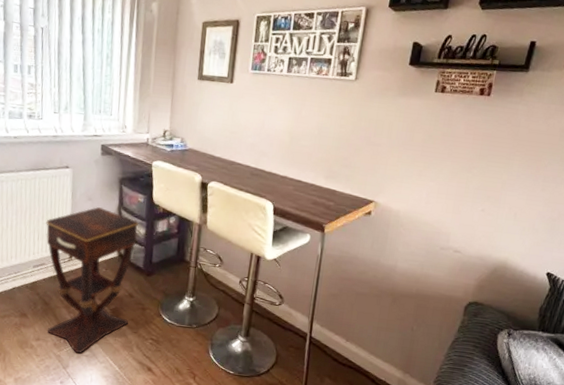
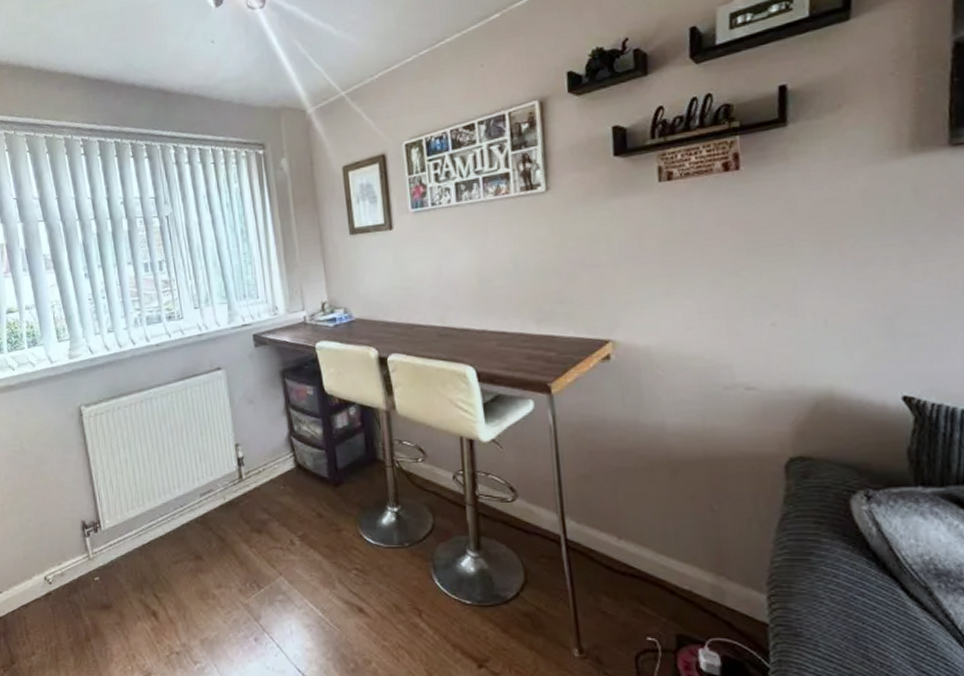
side table: present [46,207,138,354] -> none [206,410,324,599]

